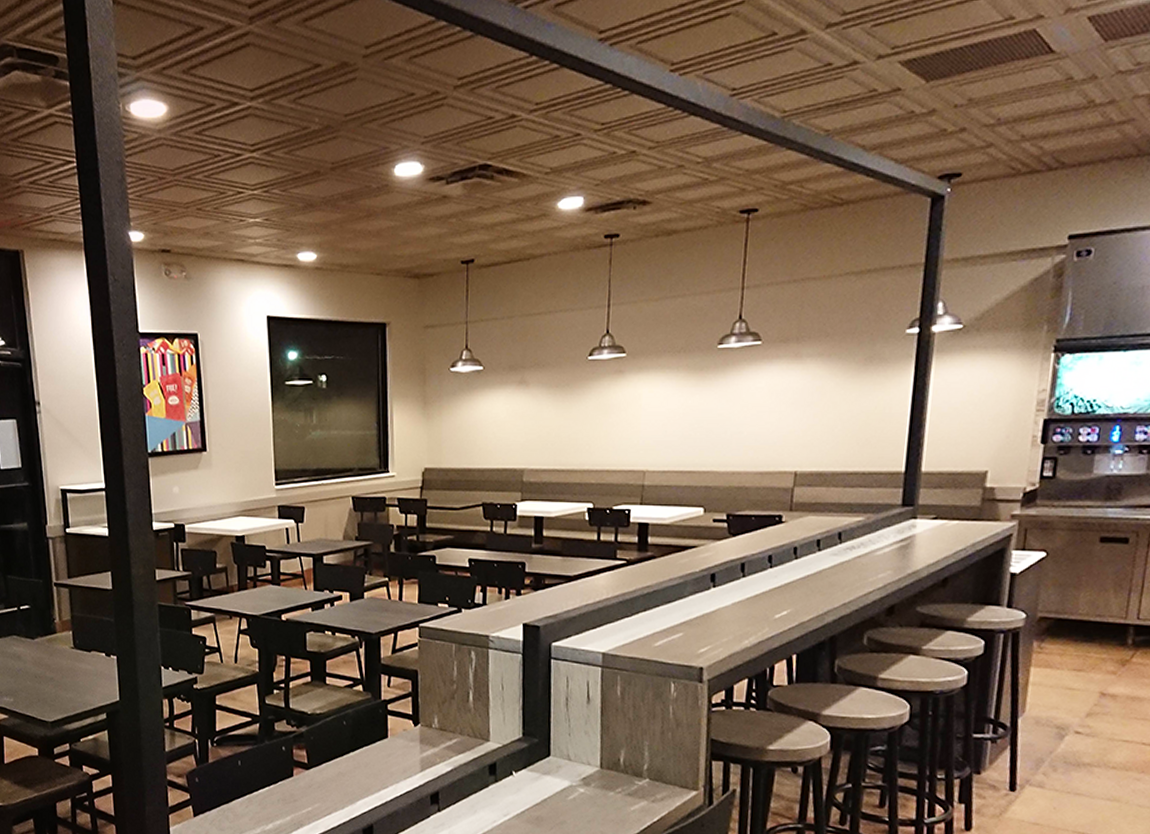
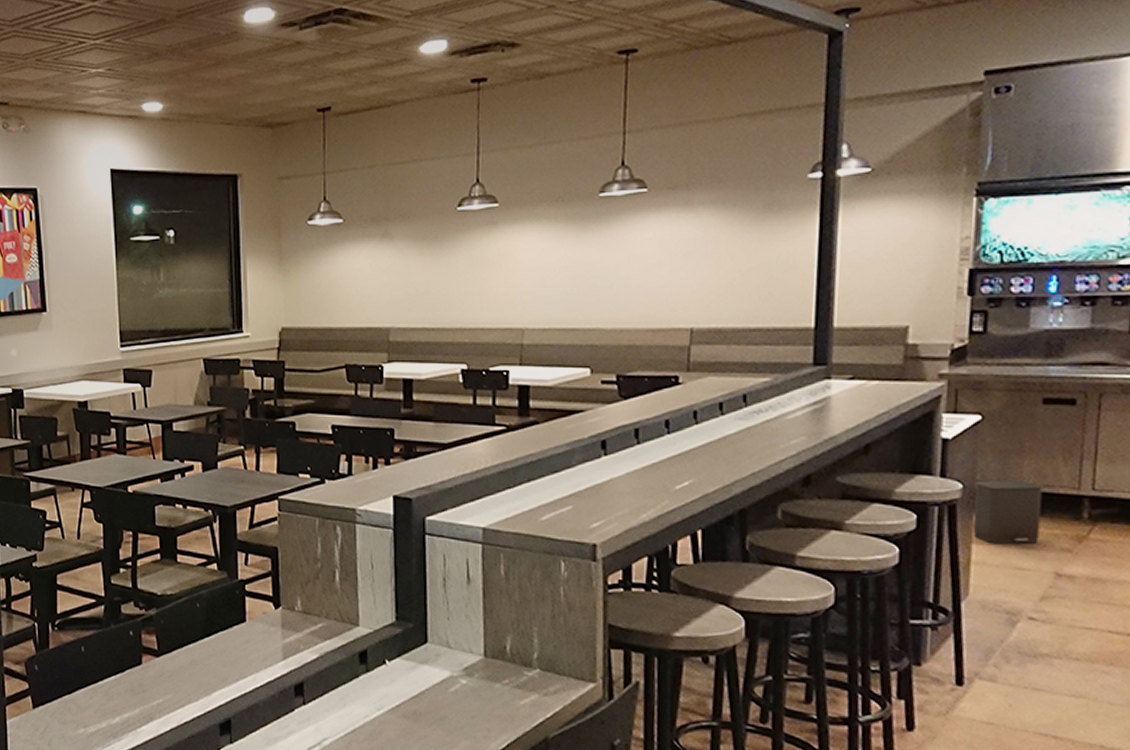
pedal bin: none [1032,609,1095,668] -> present [972,479,1043,545]

